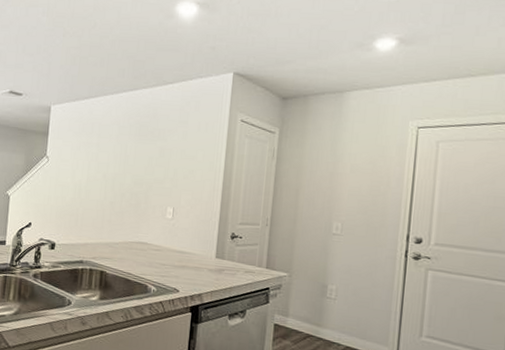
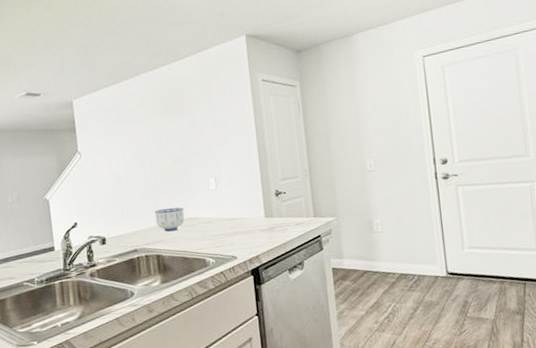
bowl: none [106,226,137,251] -> present [154,207,185,232]

